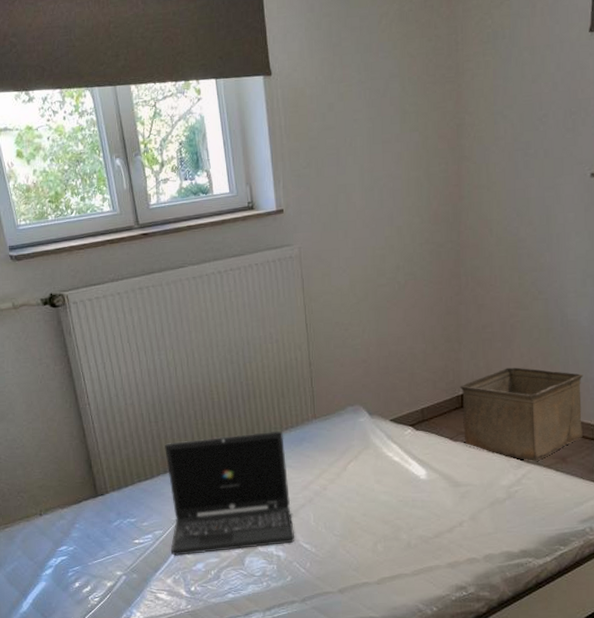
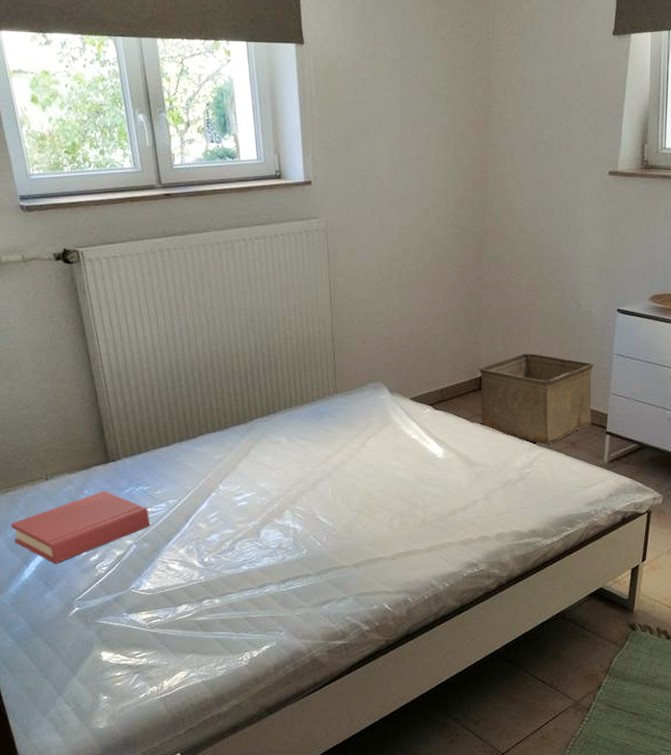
hardback book: none [8,524,138,597] -> present [10,491,150,565]
laptop: present [165,431,295,557] -> none [181,403,313,527]

